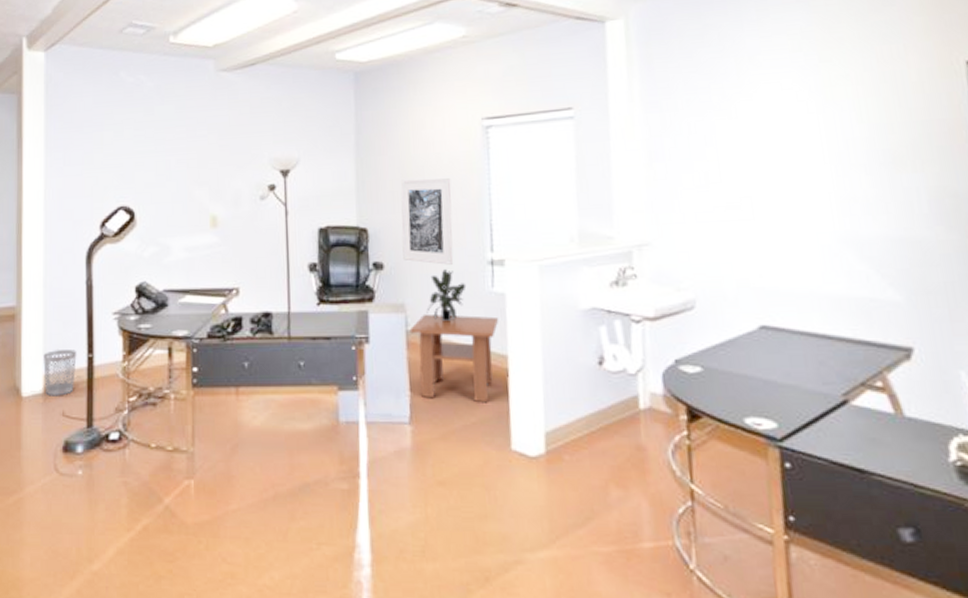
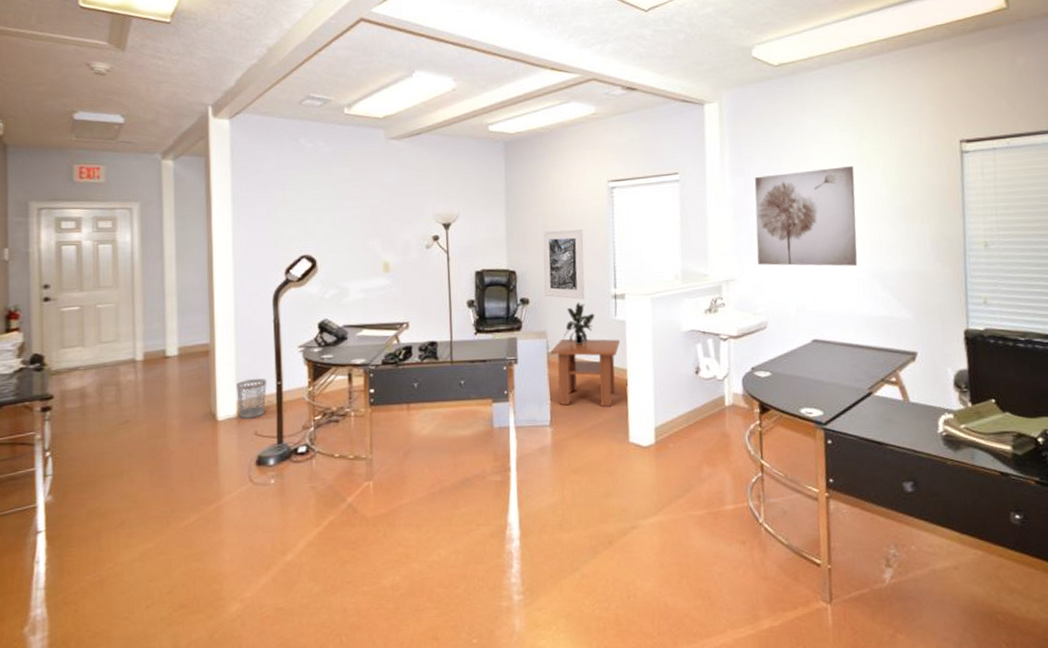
wall art: none [674,97,822,229] -> present [754,166,858,266]

